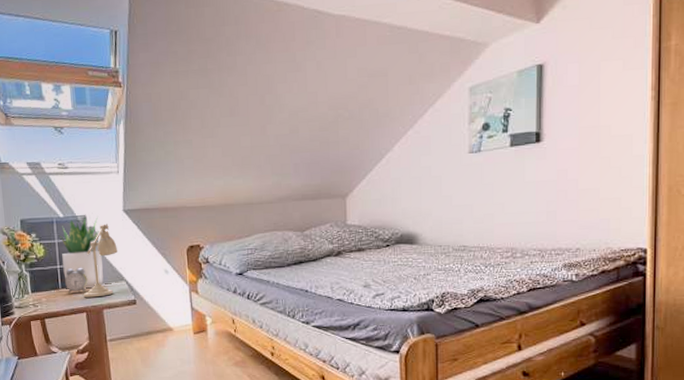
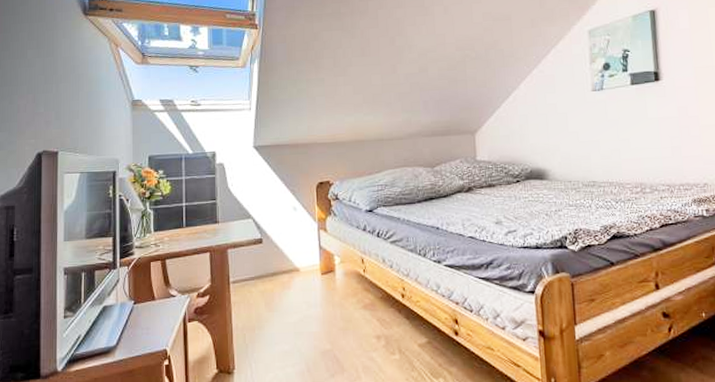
planter: present [58,217,104,289] -> none [186,153,230,228]
alarm clock: present [64,268,88,294] -> none [189,205,213,233]
desk lamp: present [83,224,117,299] -> none [208,160,246,238]

